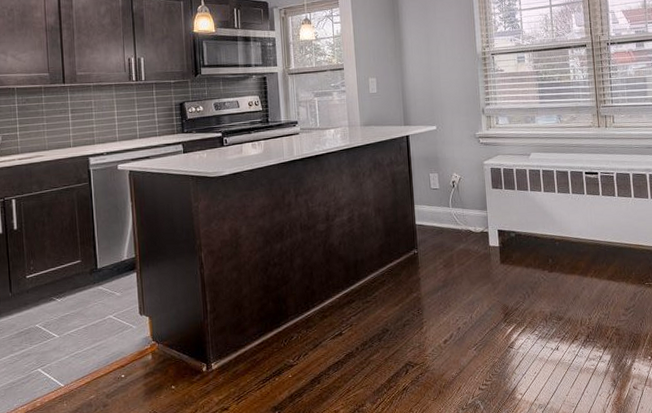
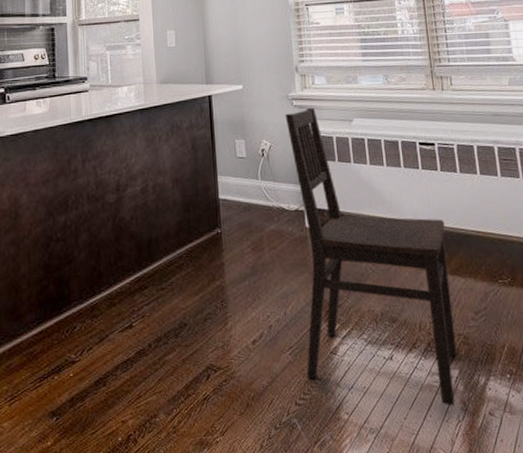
dining chair: none [472,145,610,384] -> present [285,108,457,406]

